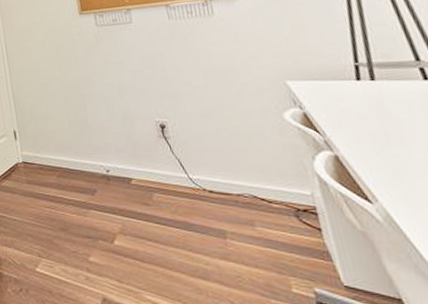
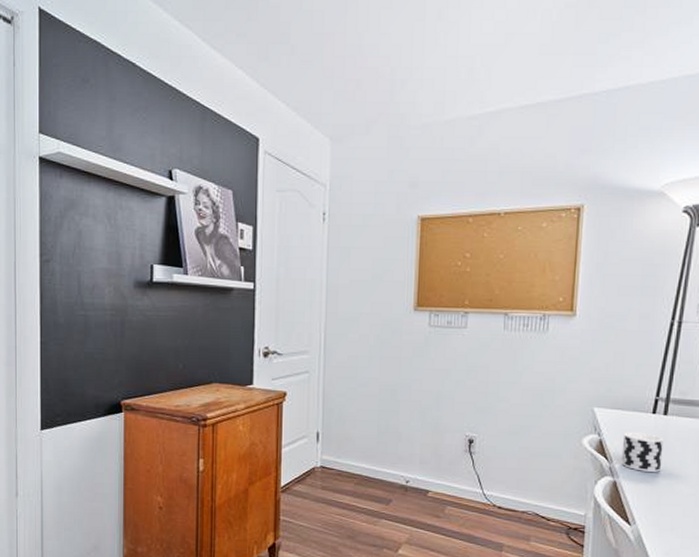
cup: none [330,101,390,143] -> present [621,432,664,472]

